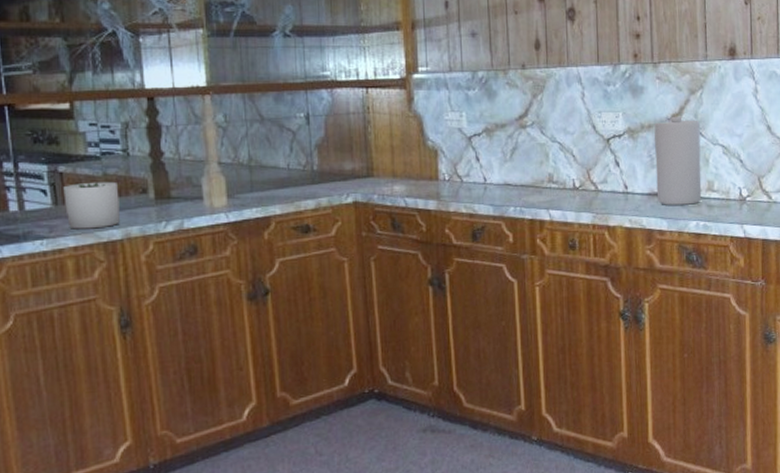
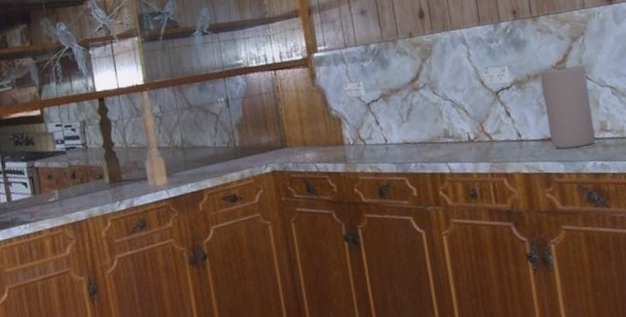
planter: present [63,181,120,229] -> none [39,171,84,214]

